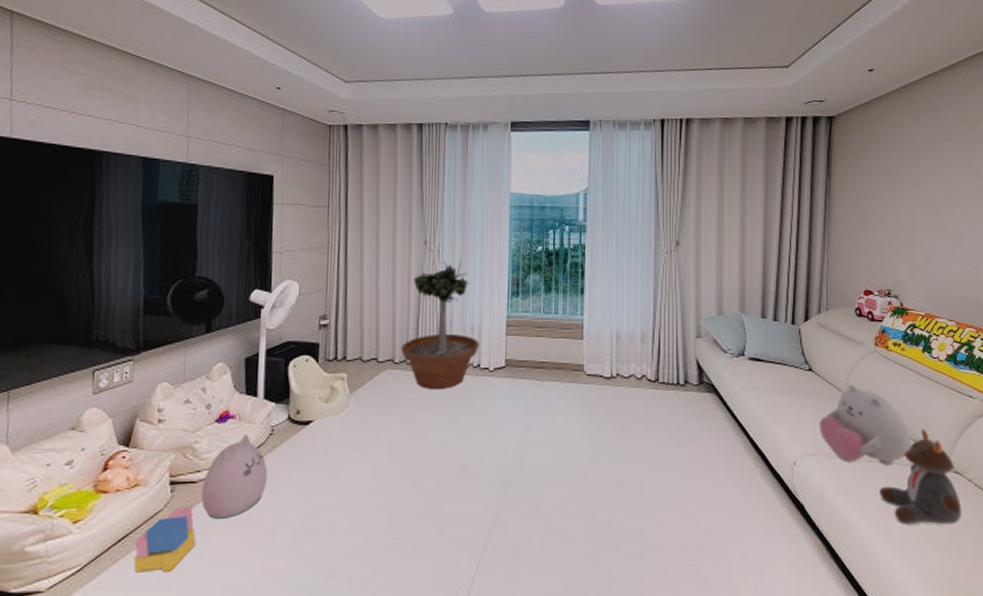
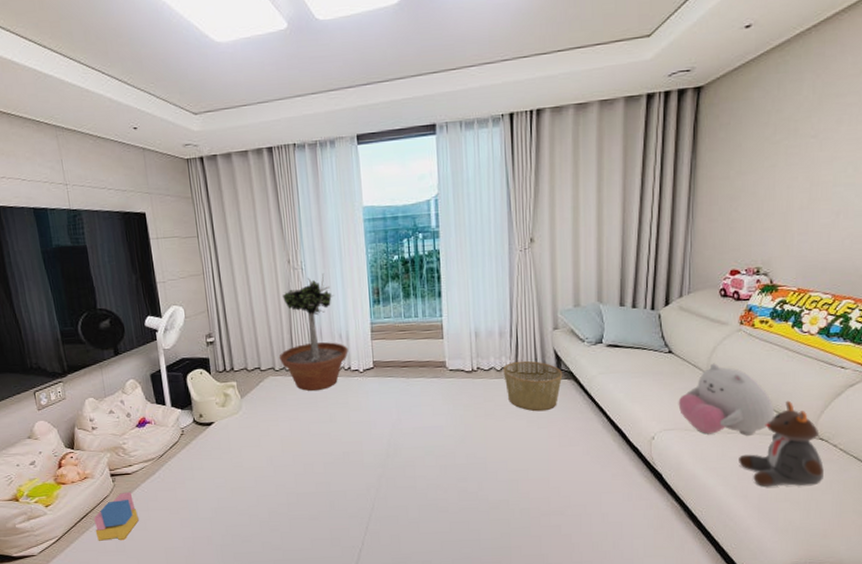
plush toy: present [201,434,267,519] -> none [135,435,185,501]
basket: none [644,369,705,427] -> present [503,360,563,412]

